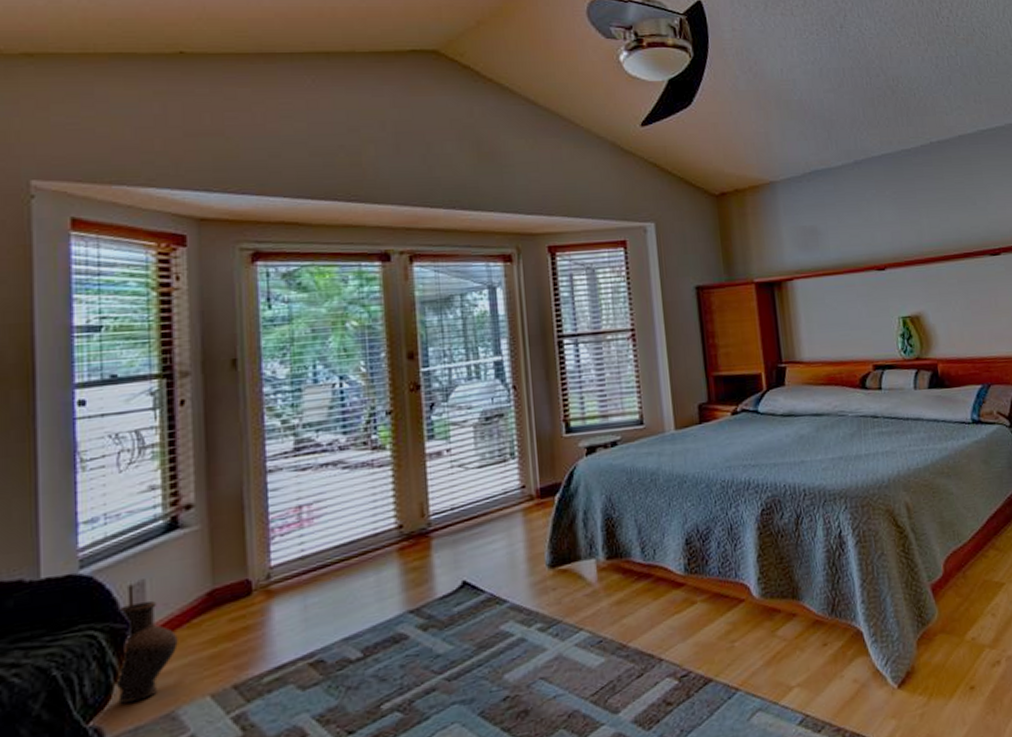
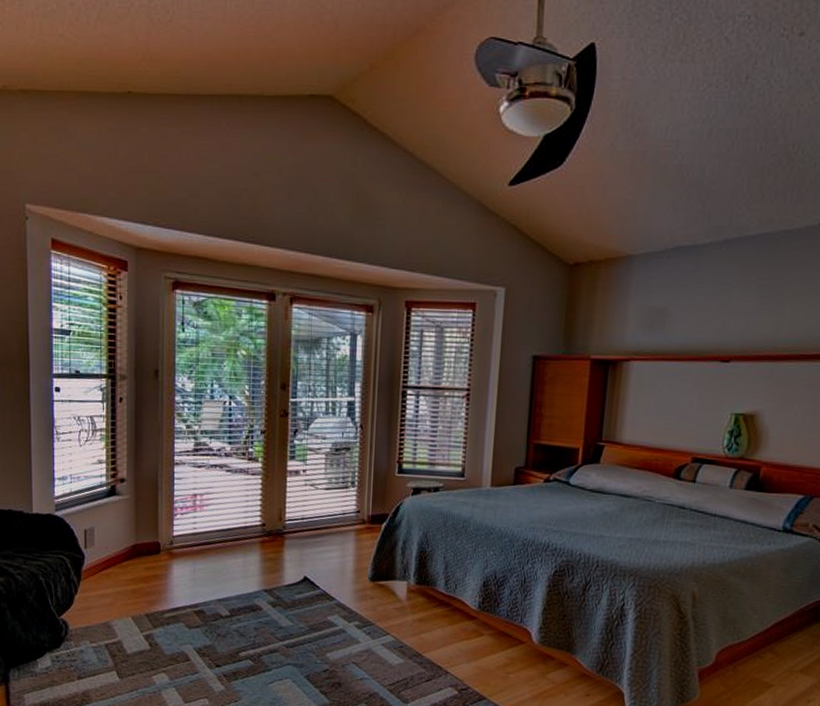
vase: present [117,600,178,704] -> none [76,542,113,610]

